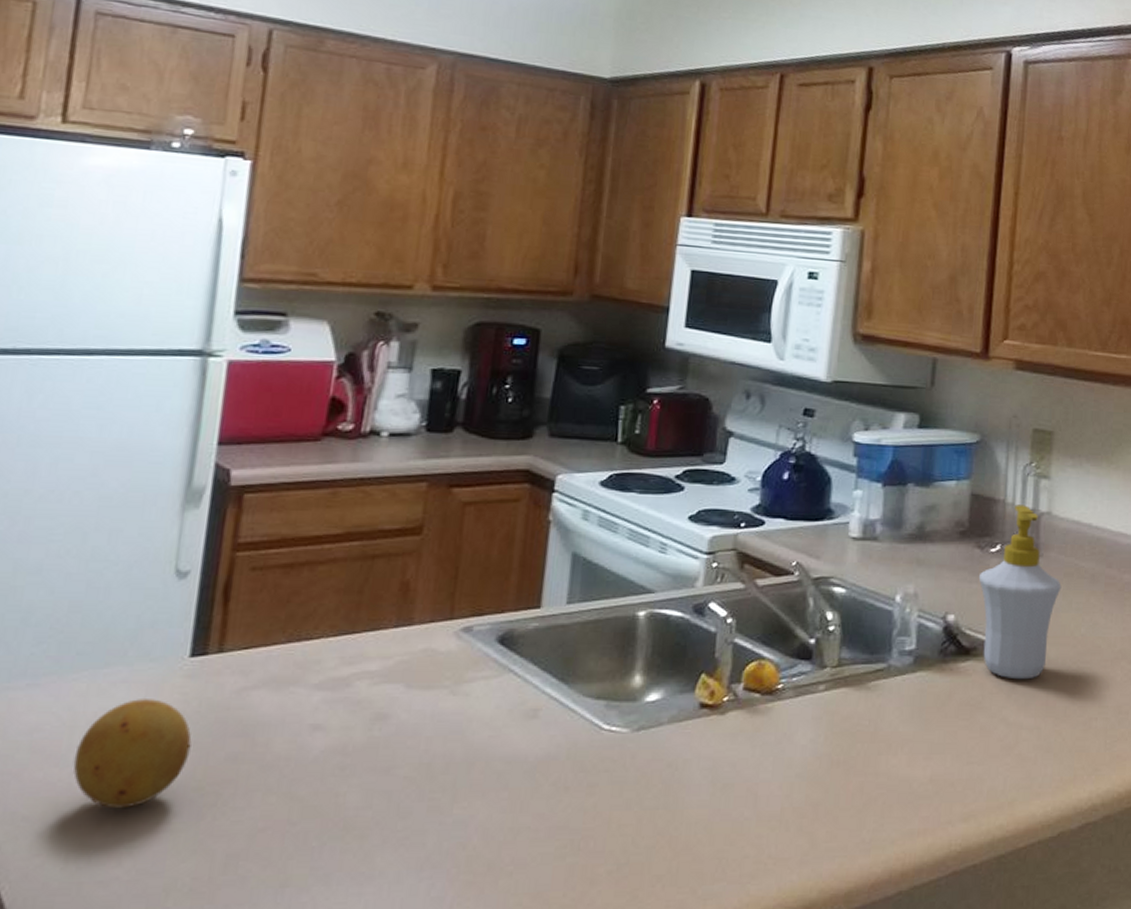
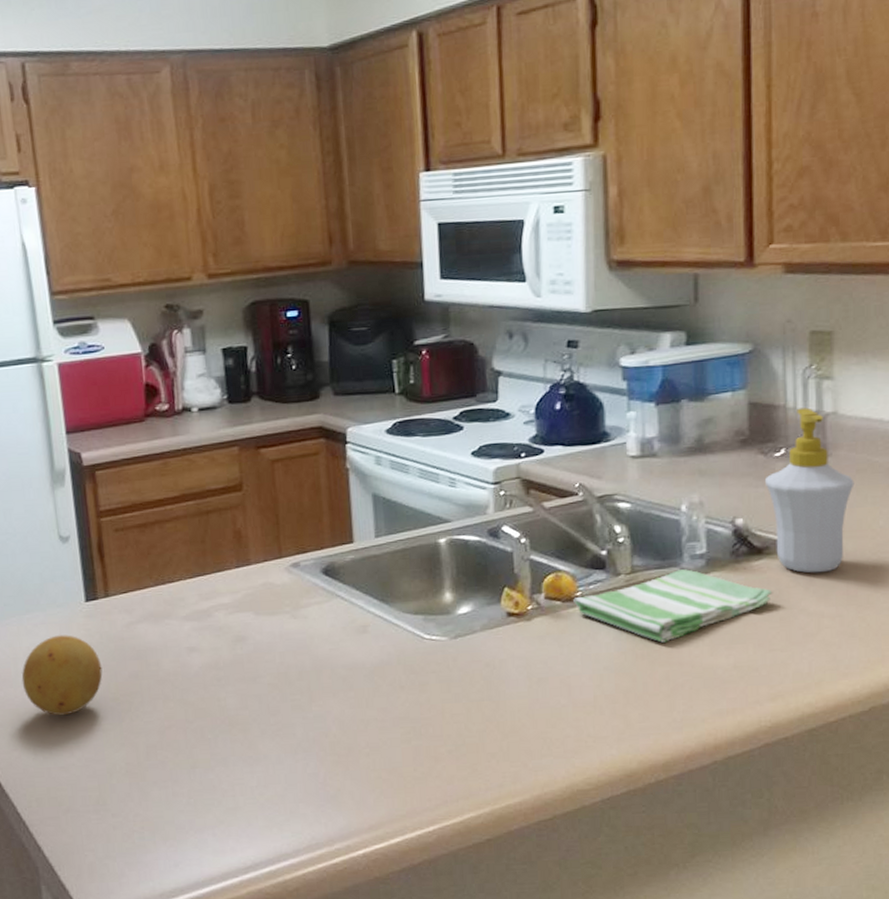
dish towel: none [773,666,976,748] -> present [573,569,773,643]

